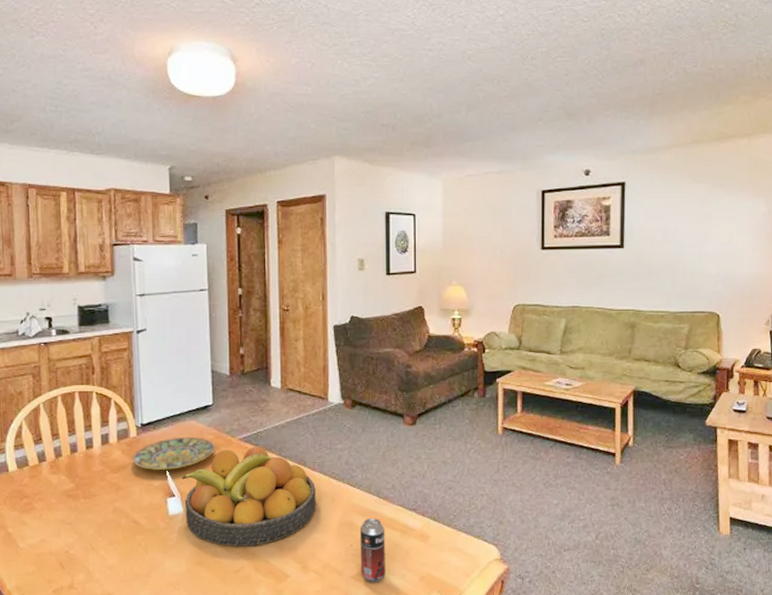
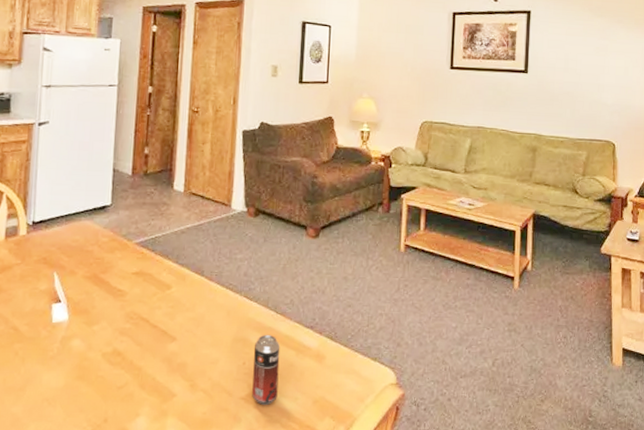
plate: present [132,436,215,471] -> none [19,237,109,274]
fruit bowl: present [181,447,316,547] -> none [70,252,211,361]

